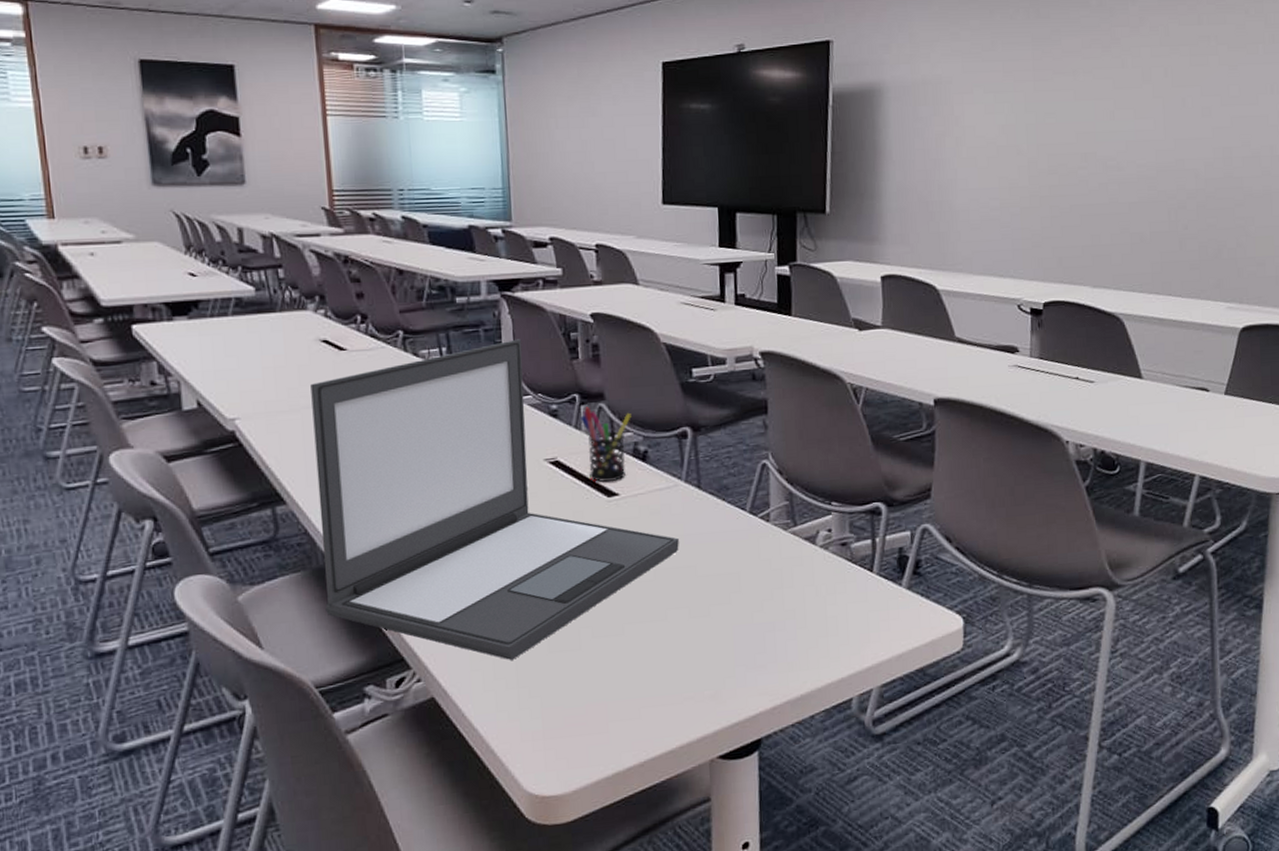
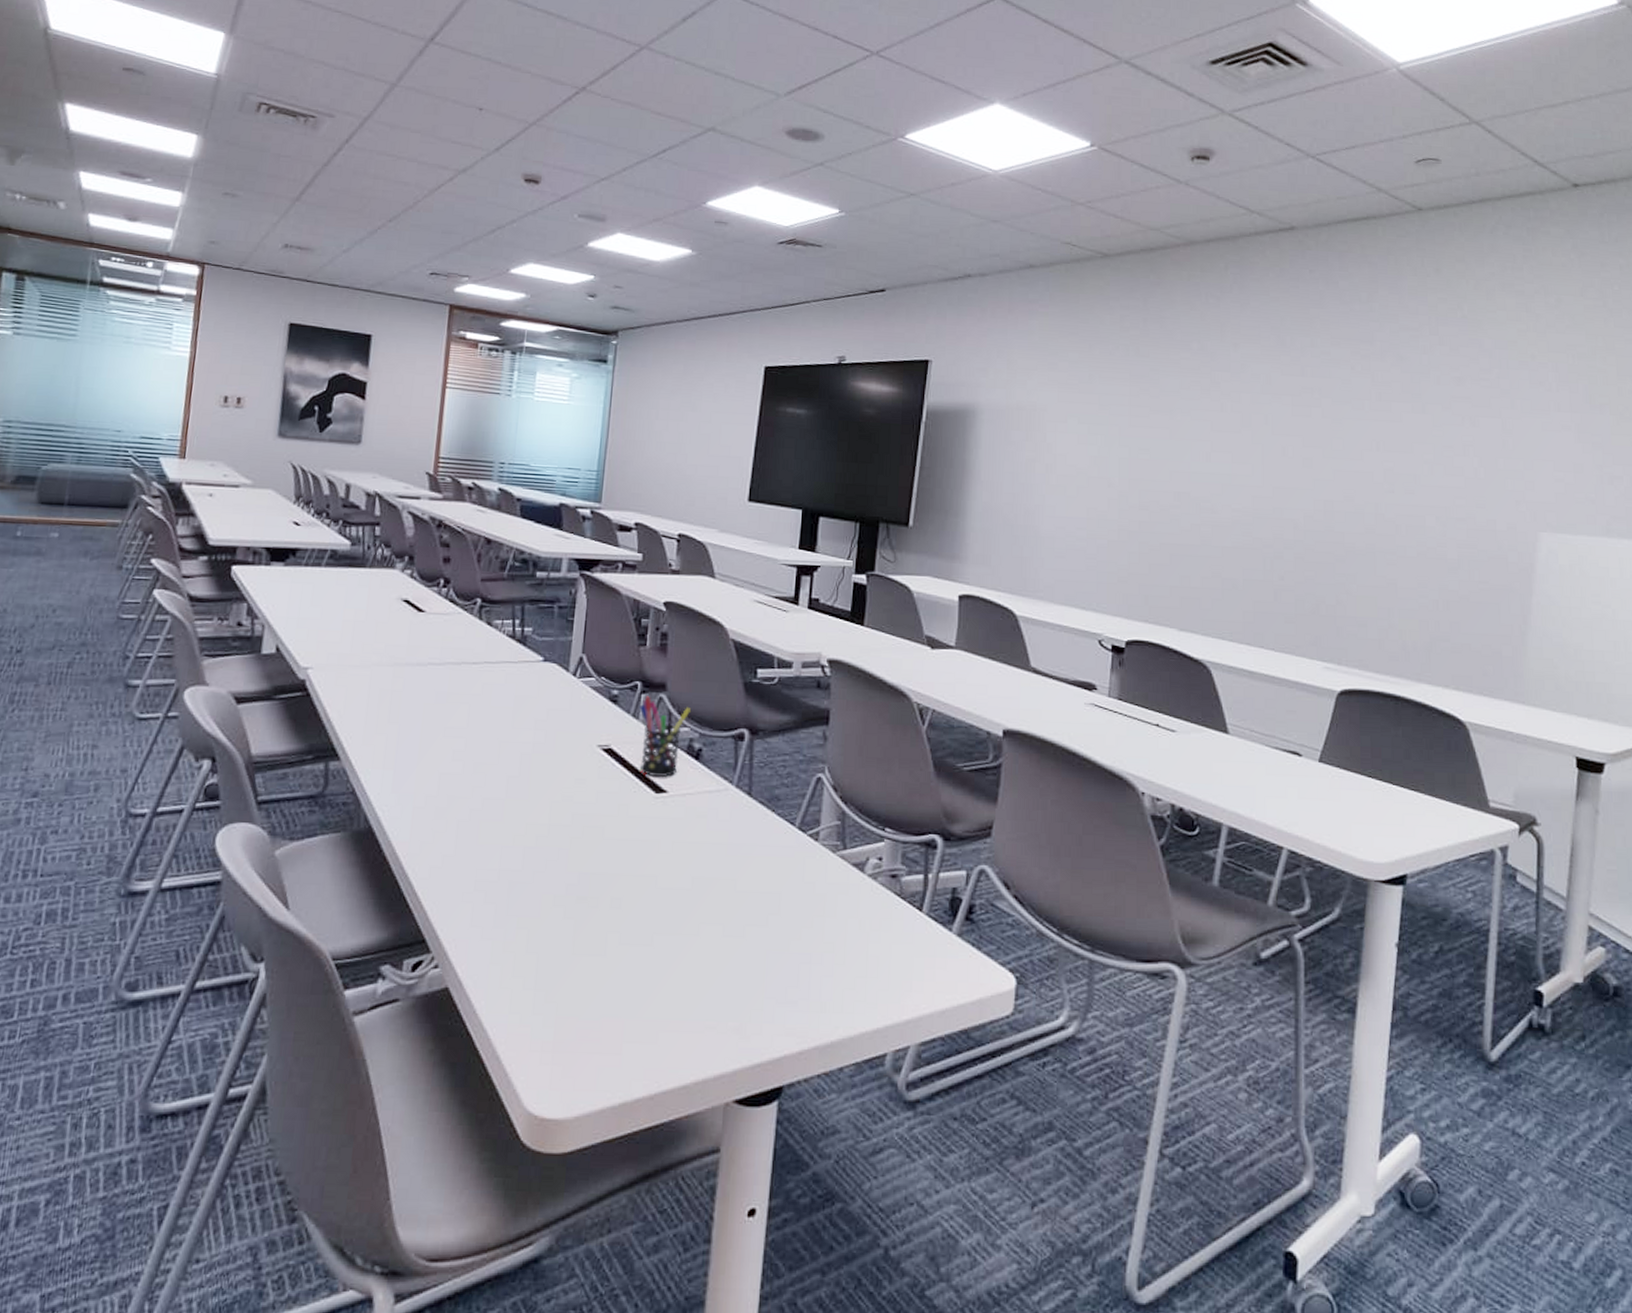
laptop: present [310,339,679,660] -> none [357,619,722,957]

